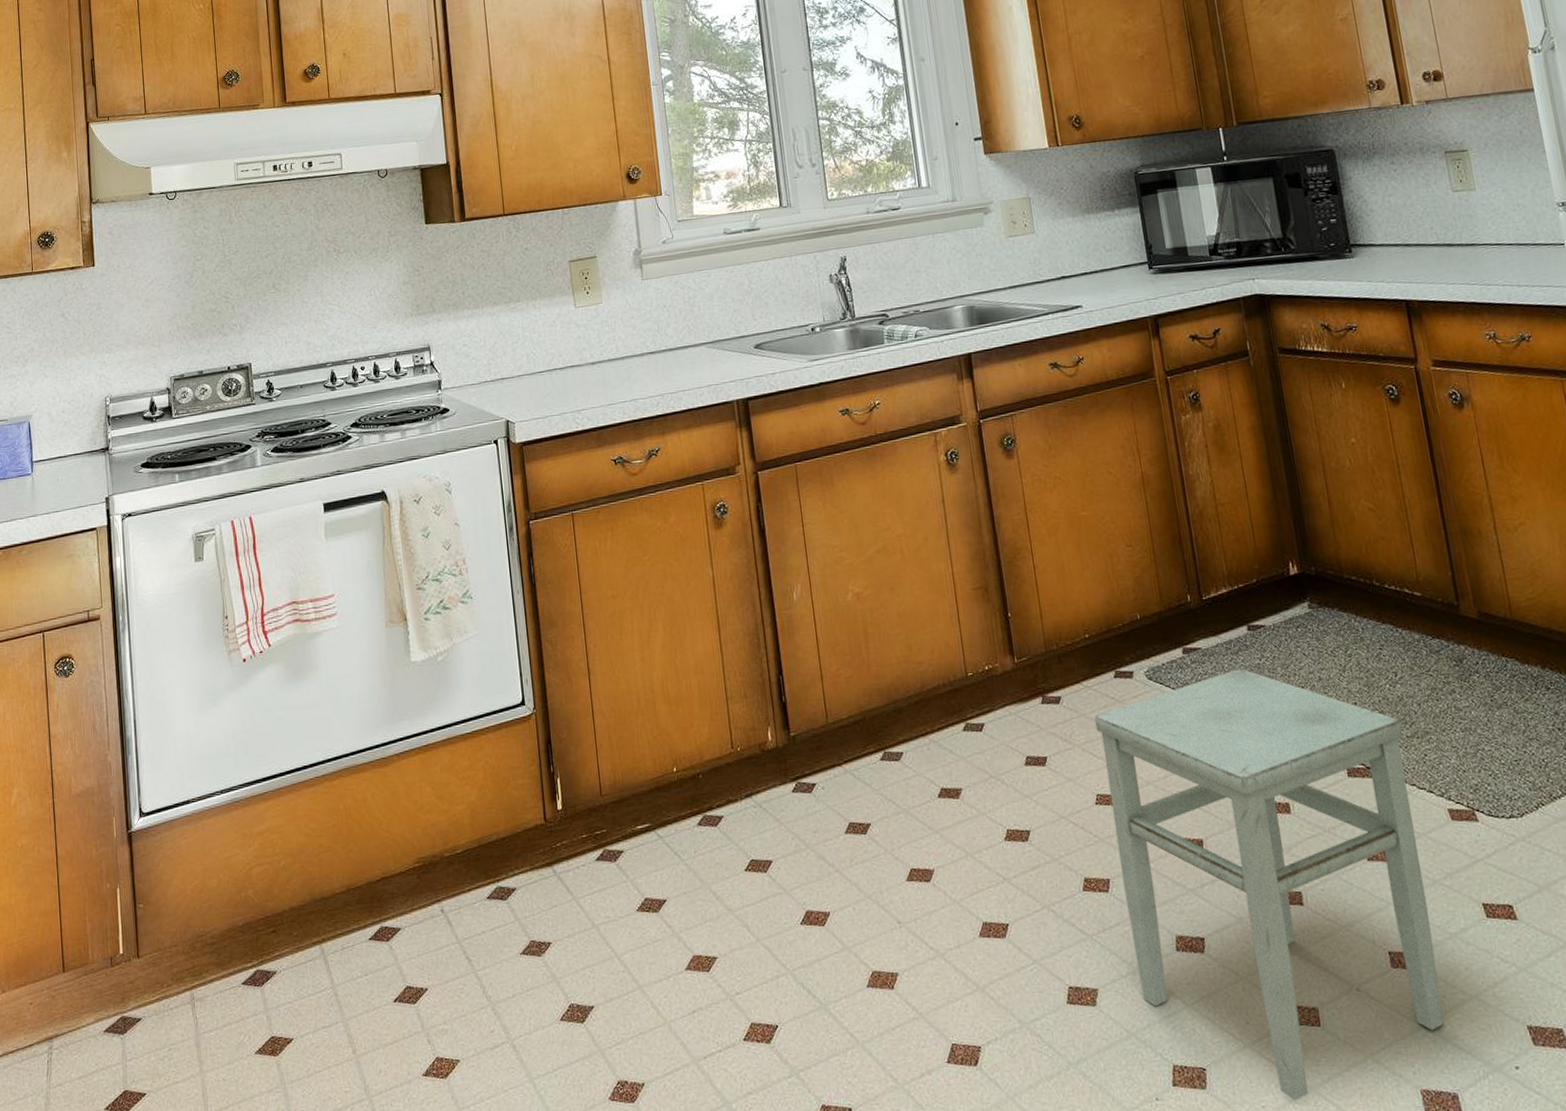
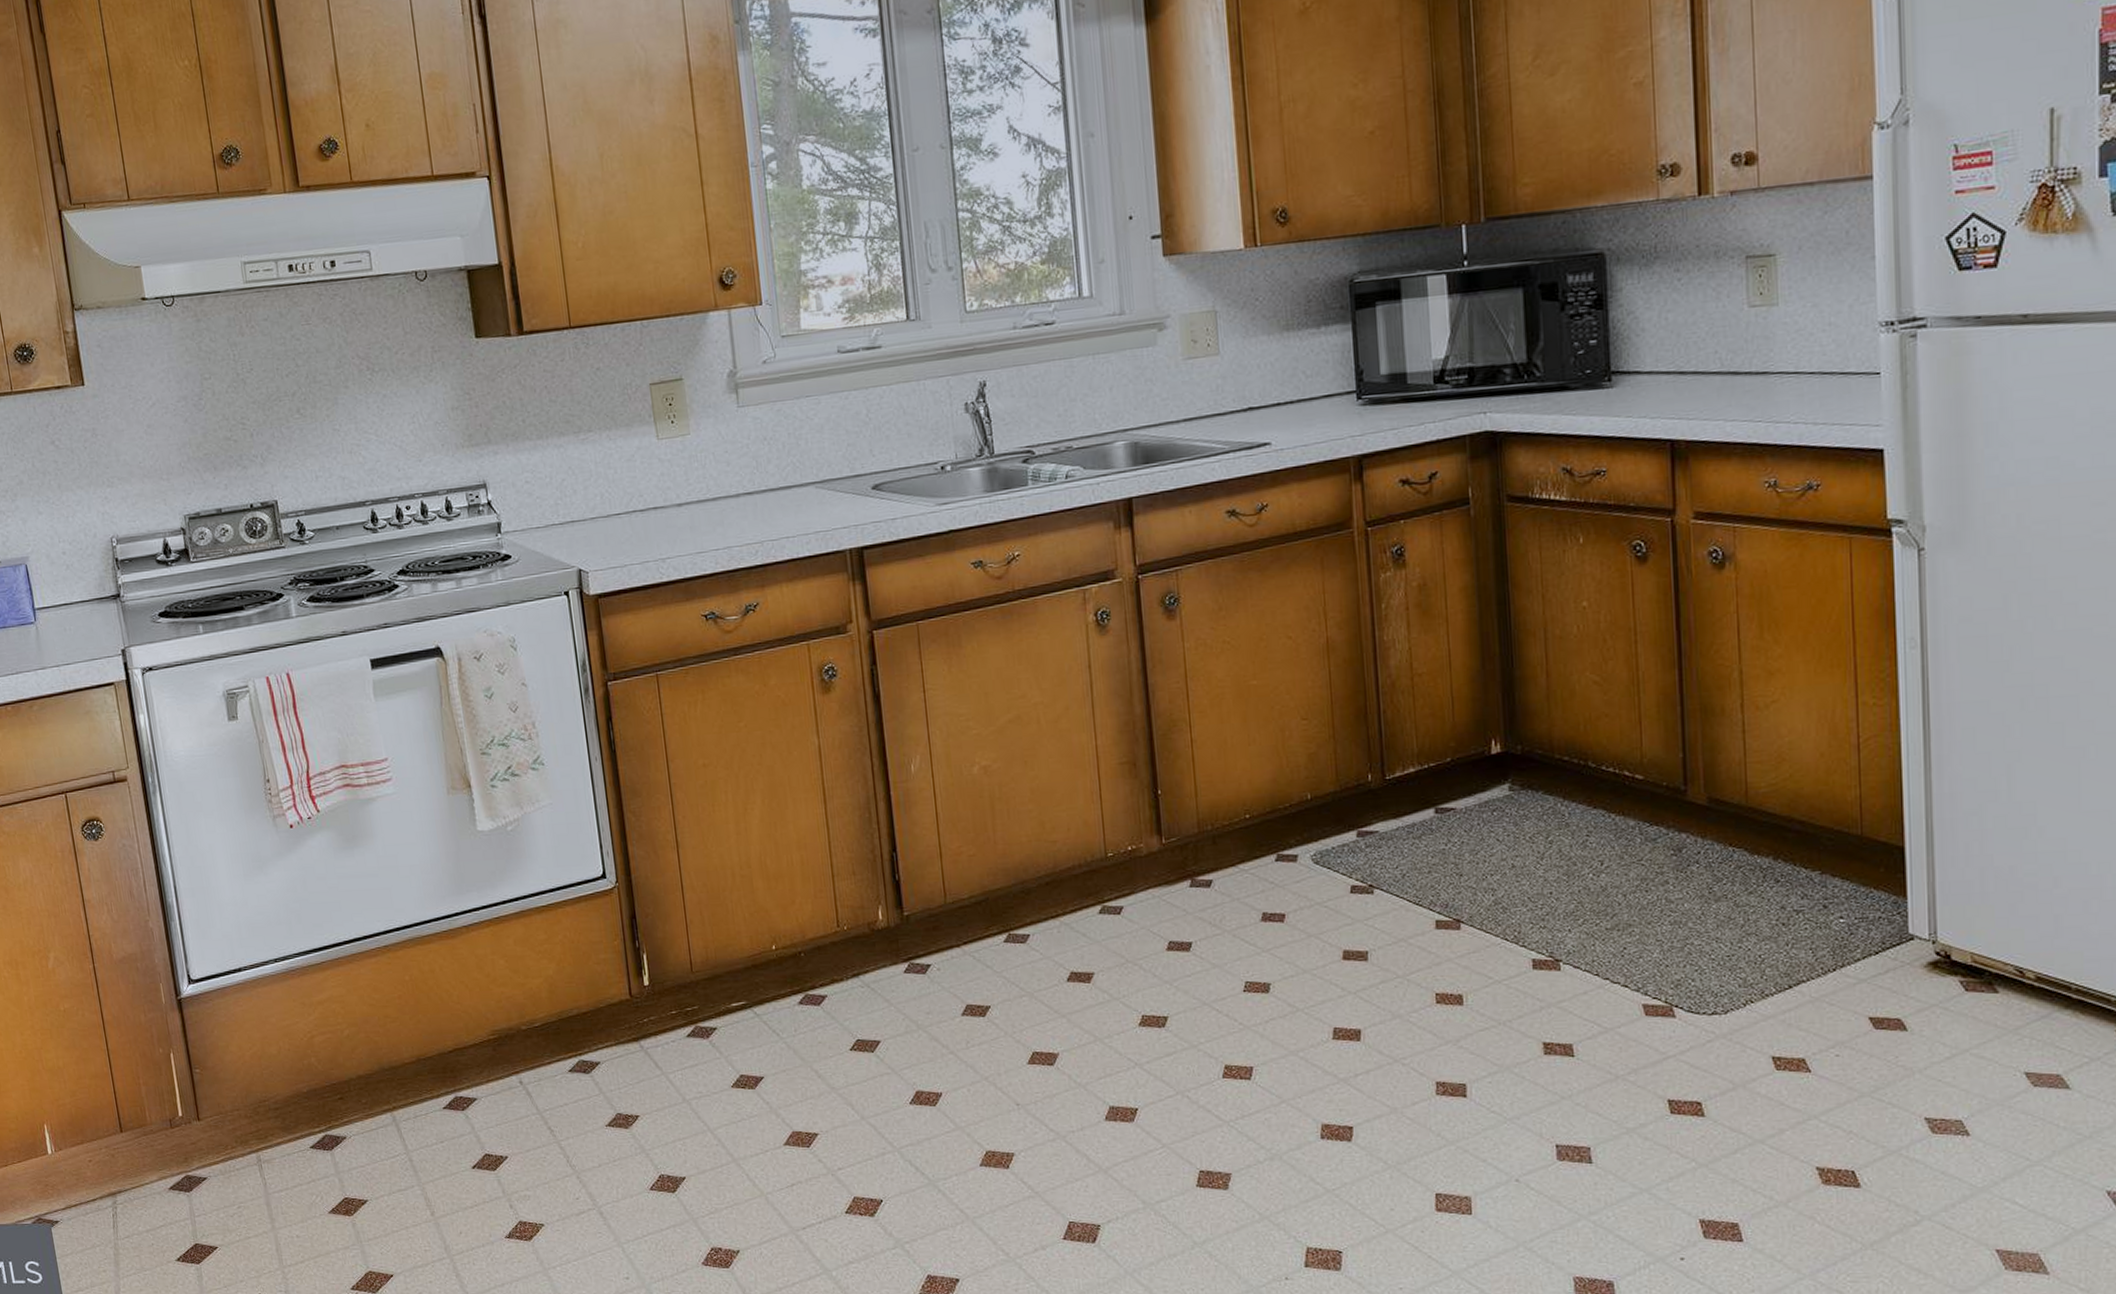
stool: present [1094,668,1445,1100] -> none [1249,854,1609,1283]

